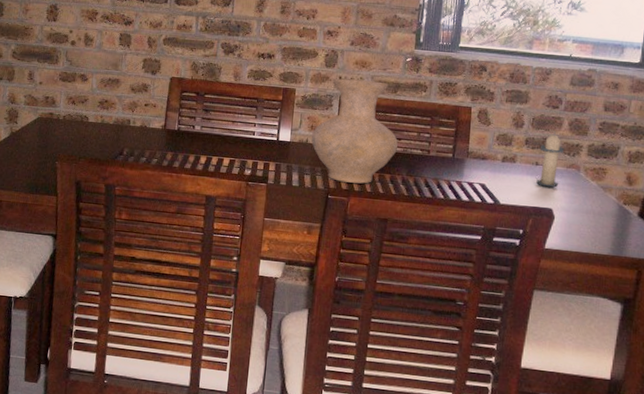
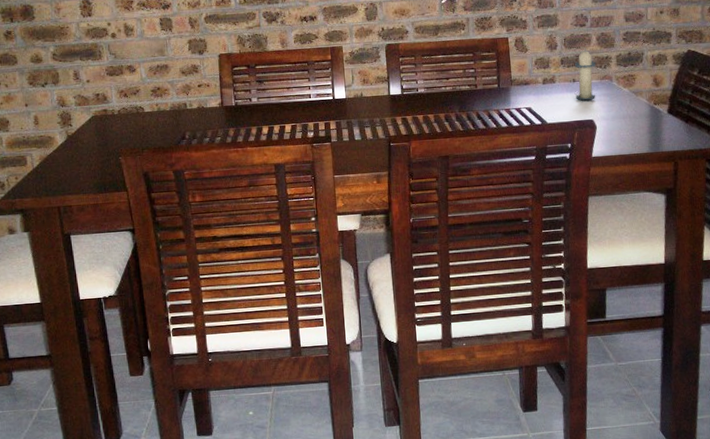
vase: present [311,78,398,184] -> none [365,27,447,128]

